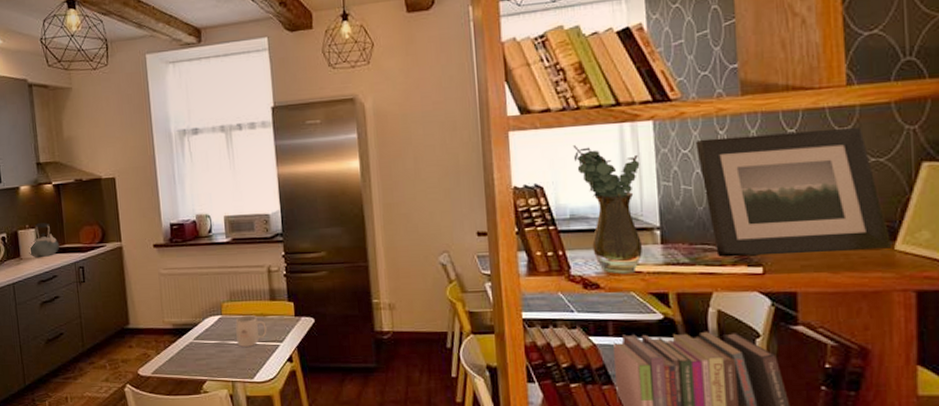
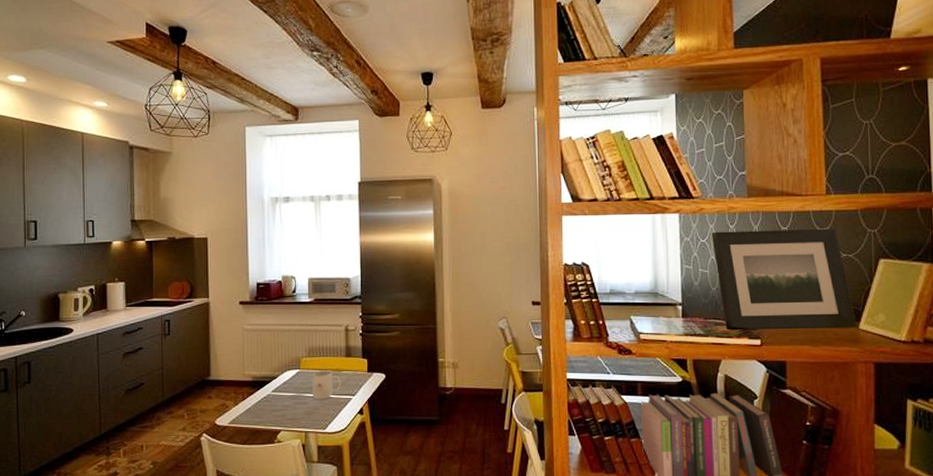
kettle: present [28,223,60,257] -> none [116,277,148,309]
vase: present [572,145,644,275] -> none [614,231,668,343]

